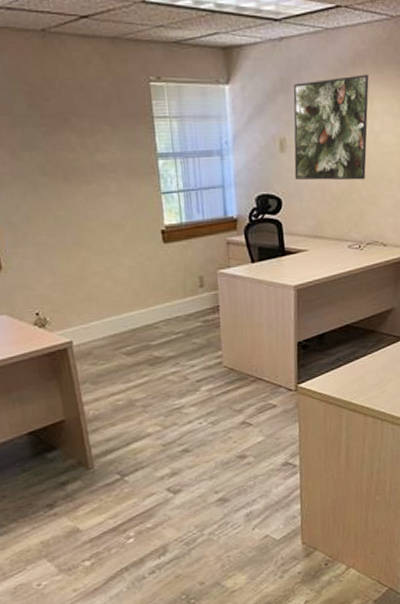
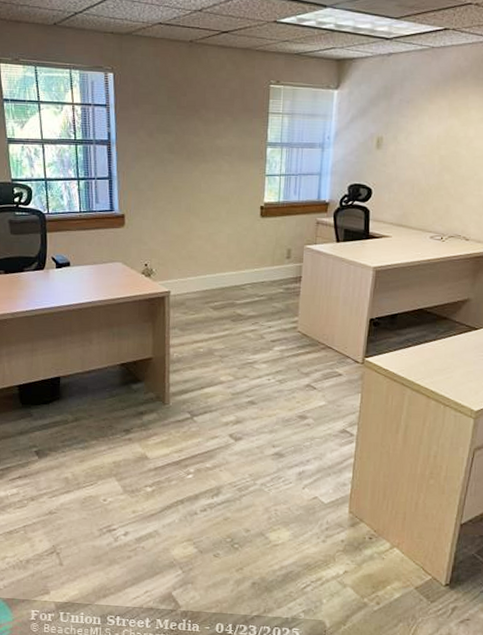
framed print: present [293,75,369,181] -> none [387,87,468,179]

